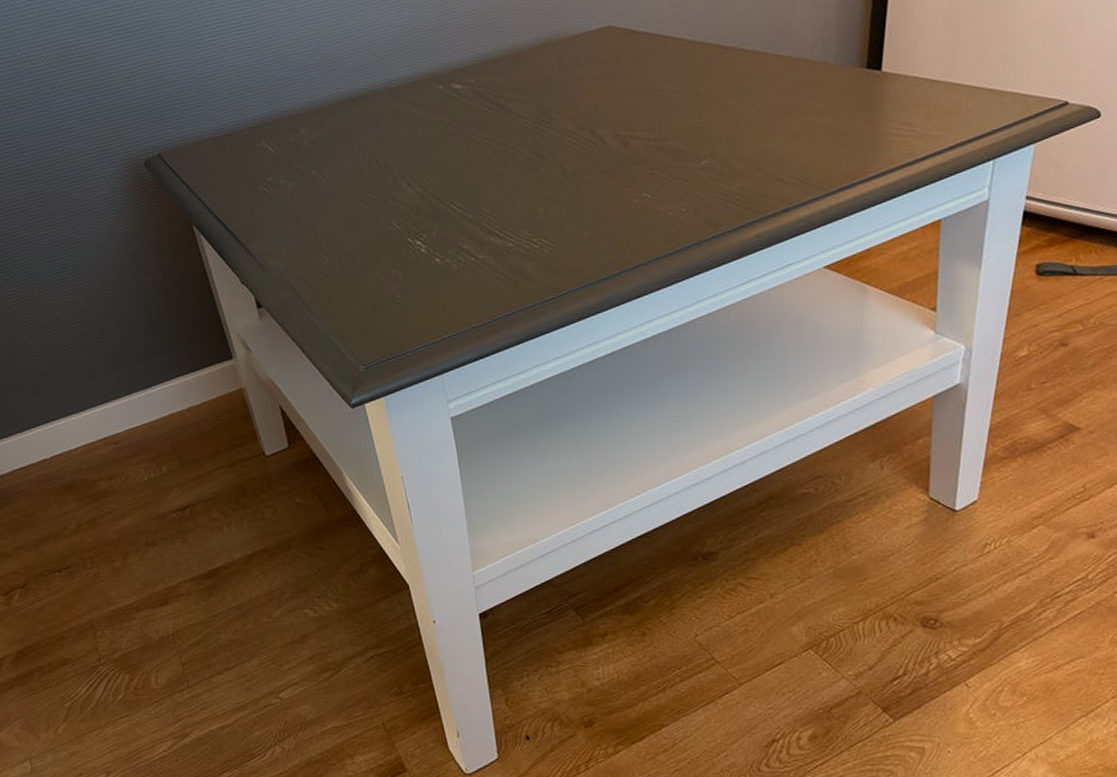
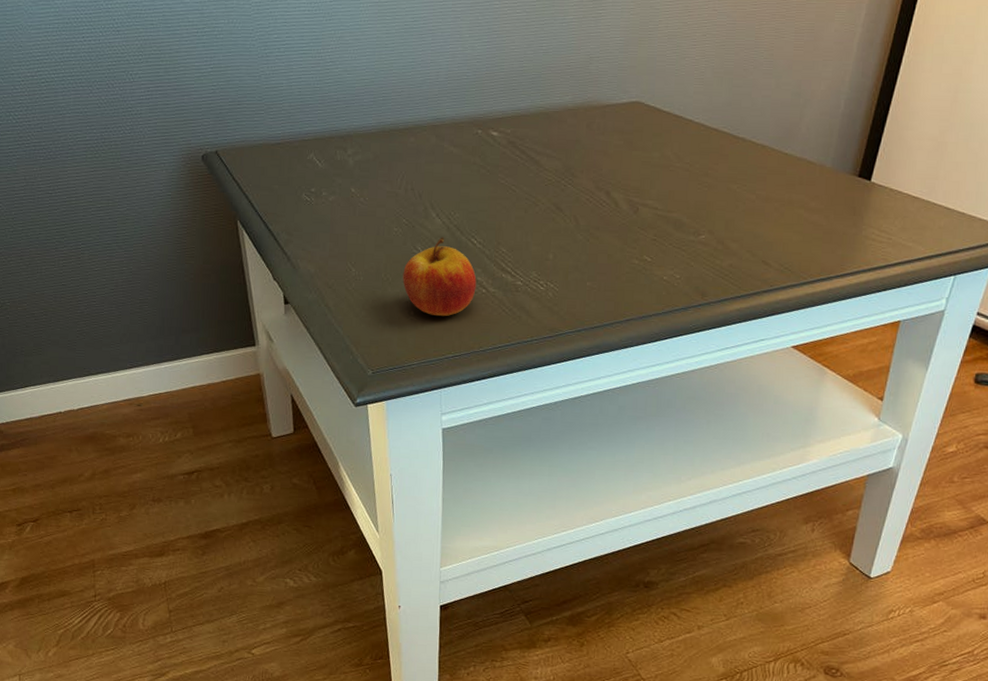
apple: none [381,207,464,295] -> present [402,237,477,317]

